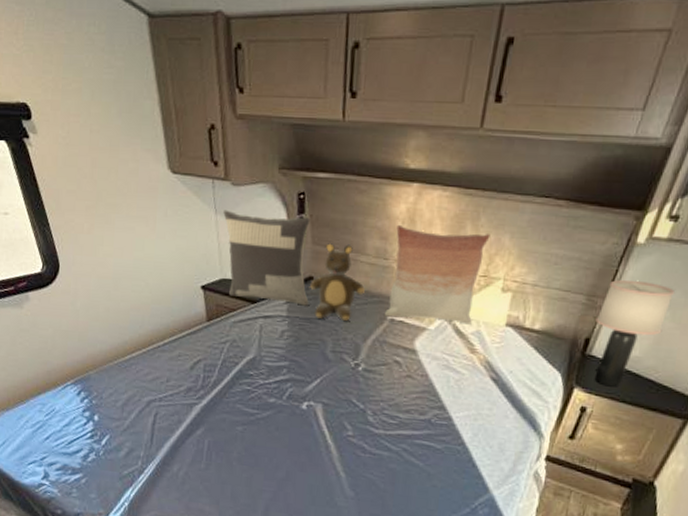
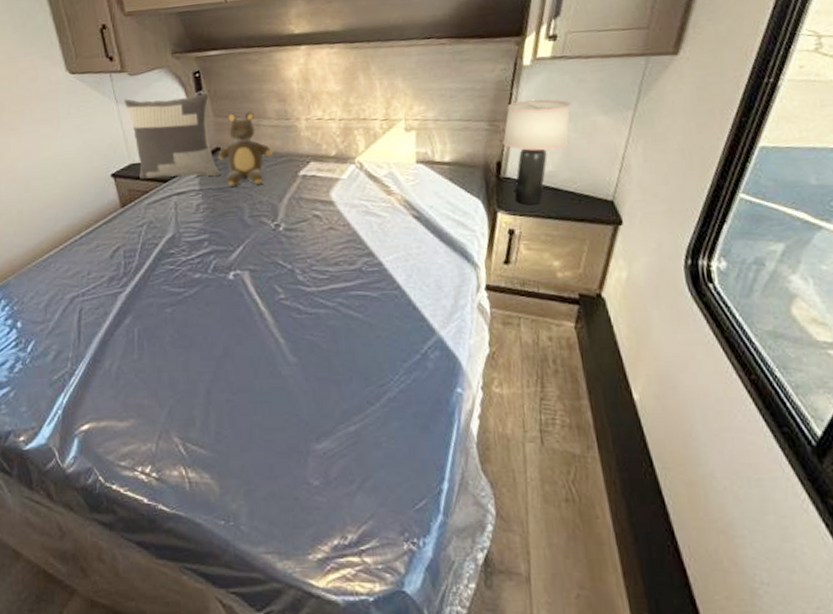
pillow: present [385,224,491,323] -> none [292,80,384,174]

